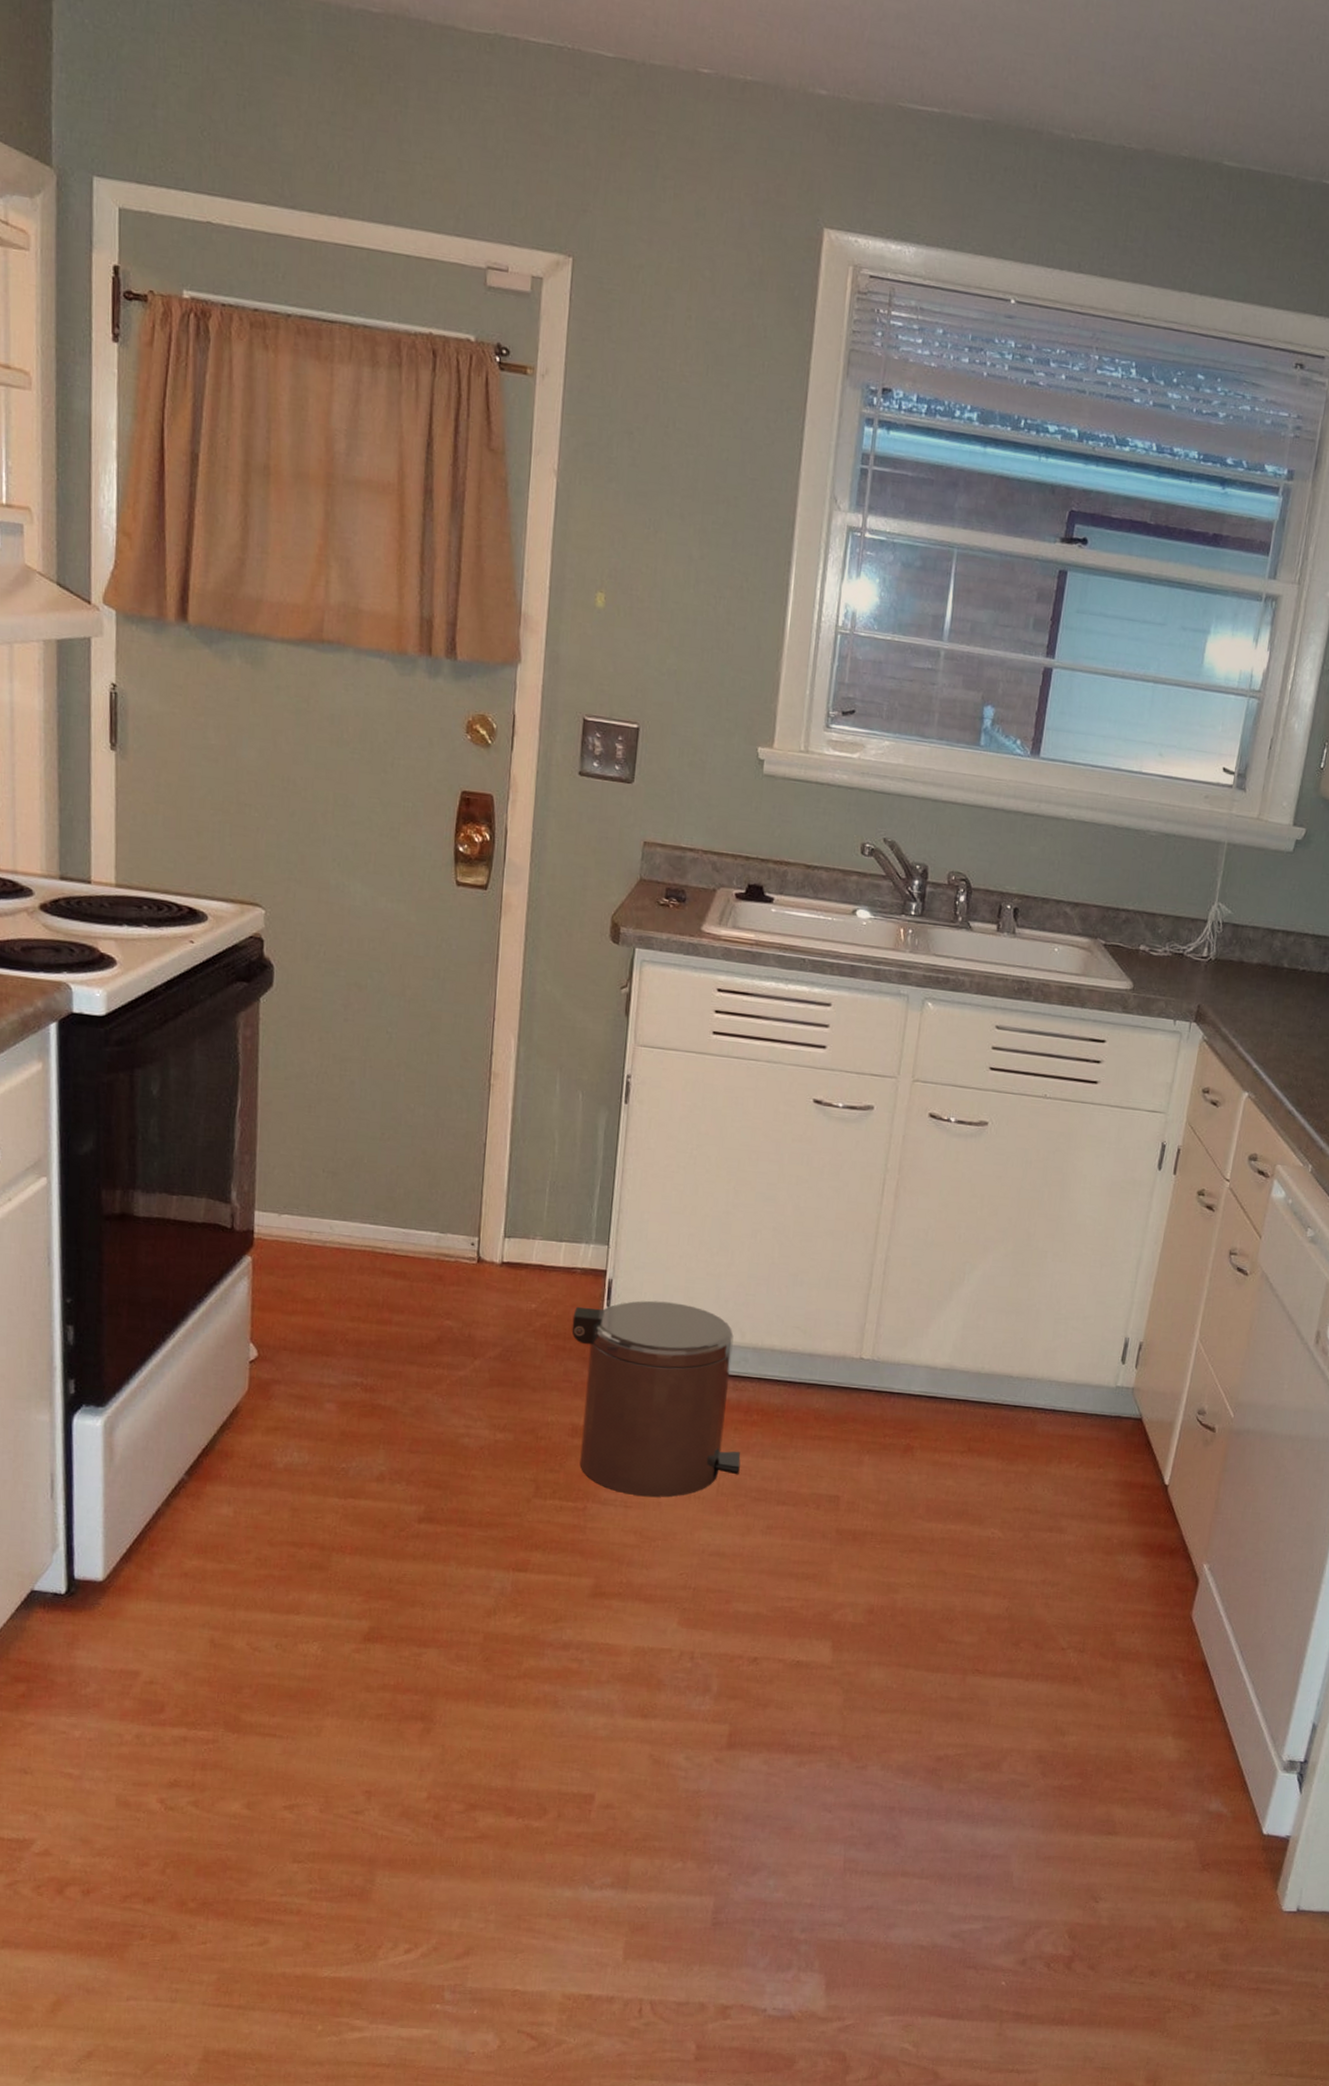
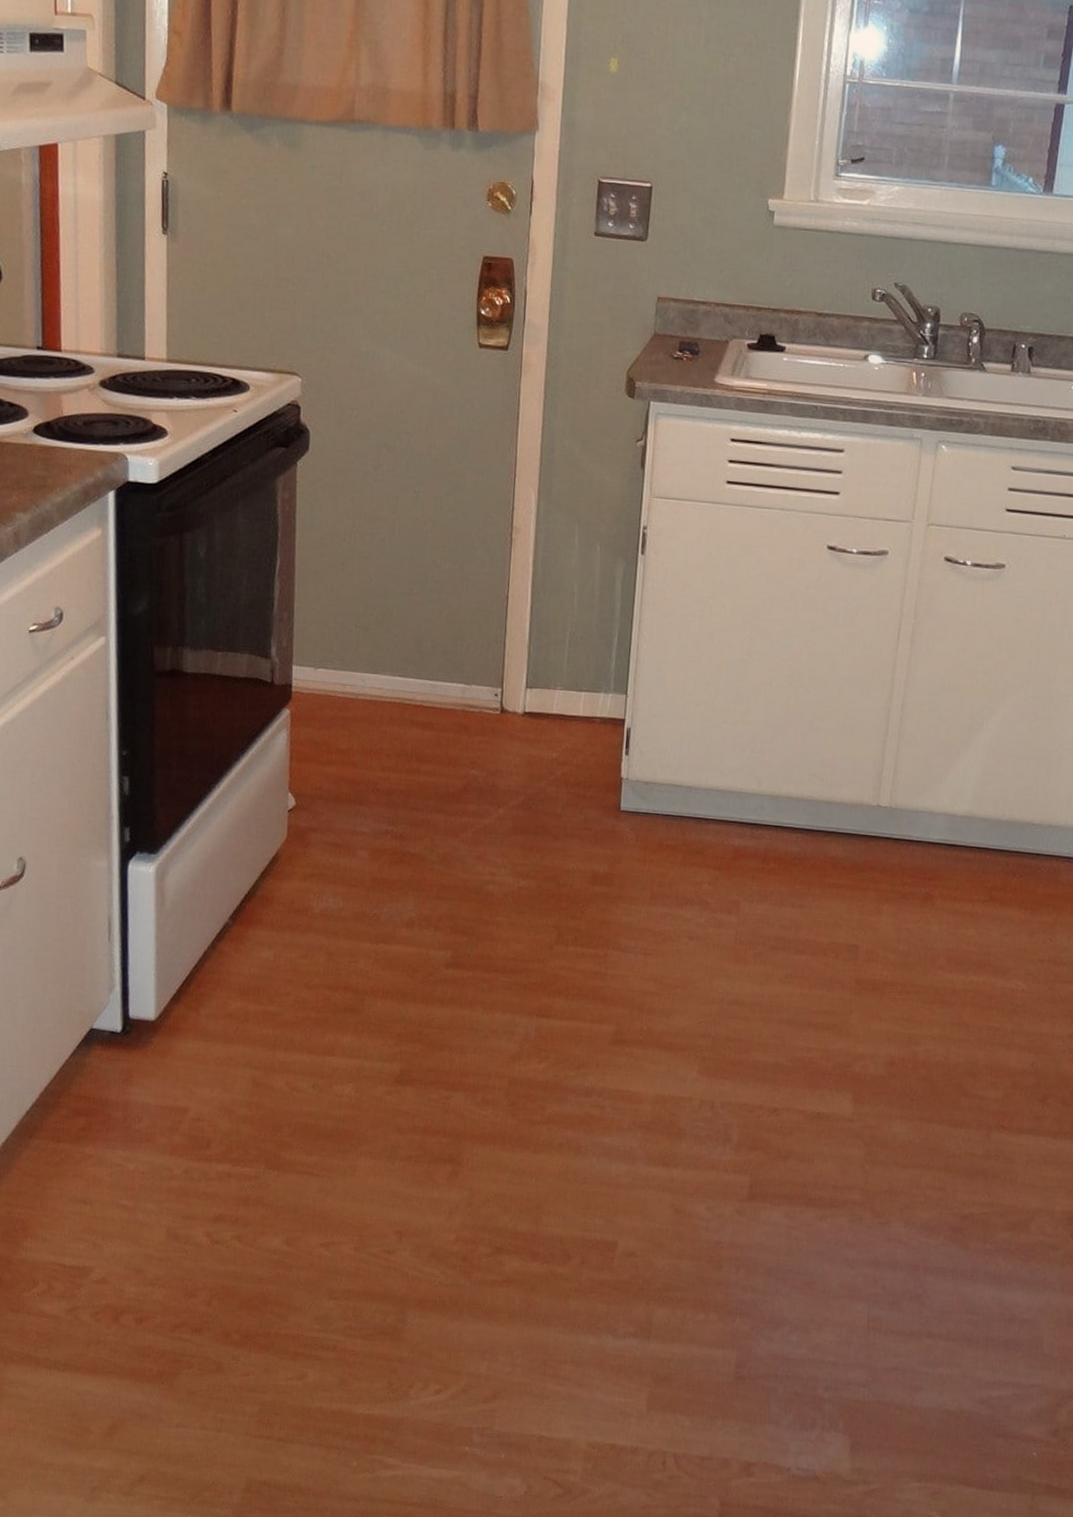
trash can: present [571,1300,741,1497] -> none [591,749,759,945]

